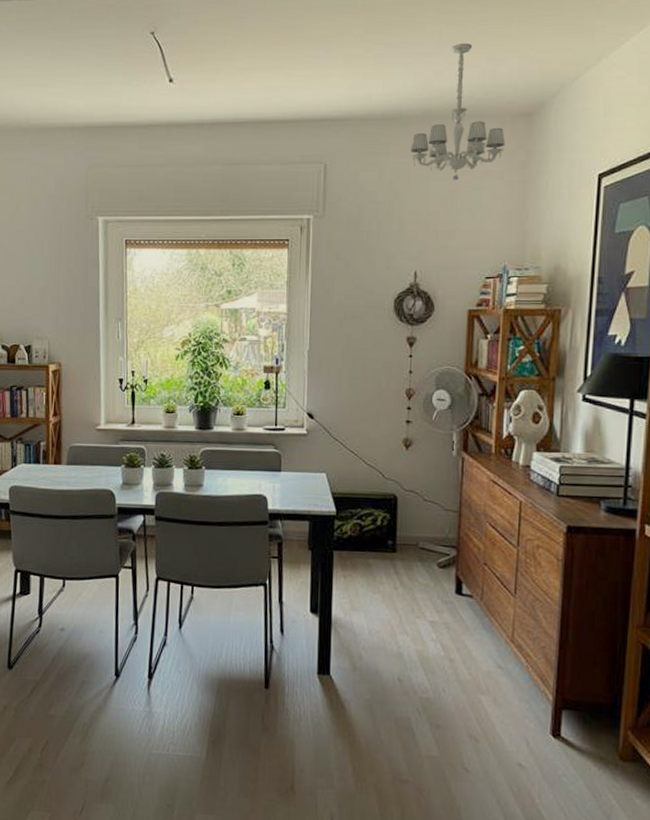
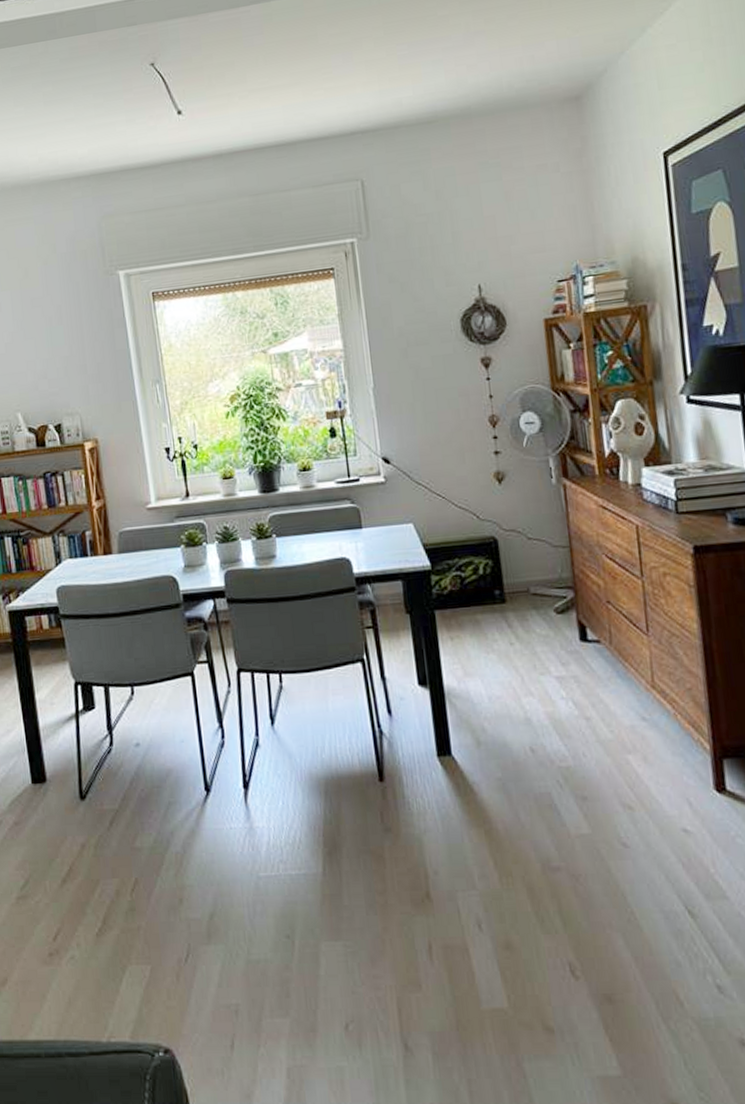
chandelier: present [410,42,505,181] -> none [453,30,556,180]

